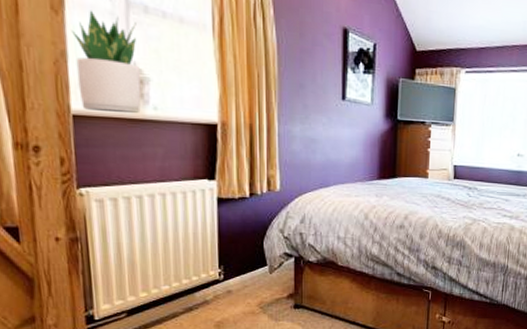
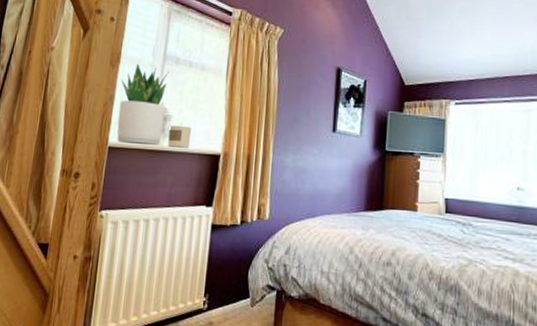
candle: none [149,87,179,118] -> present [168,123,192,149]

